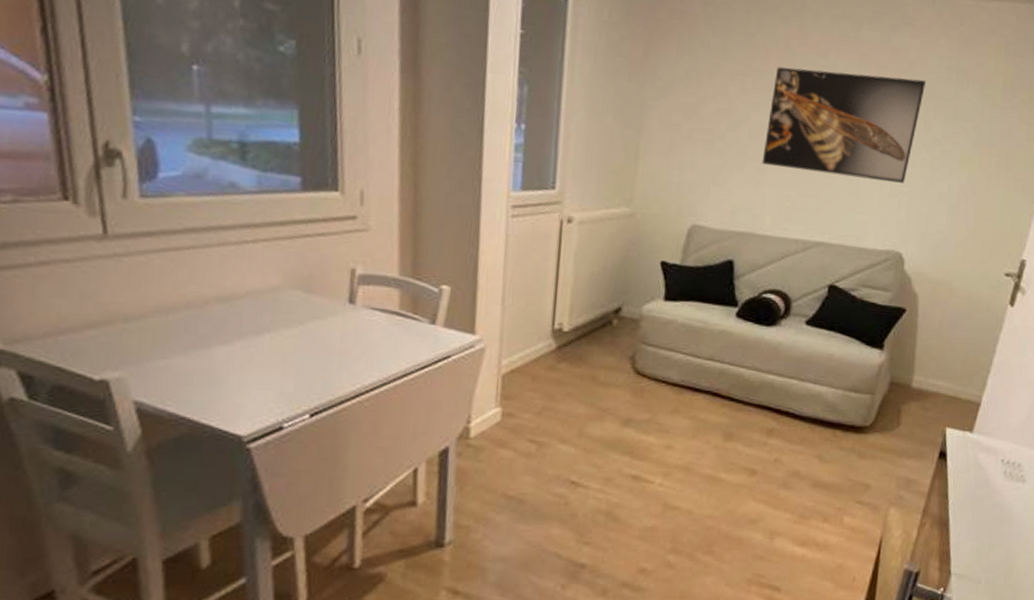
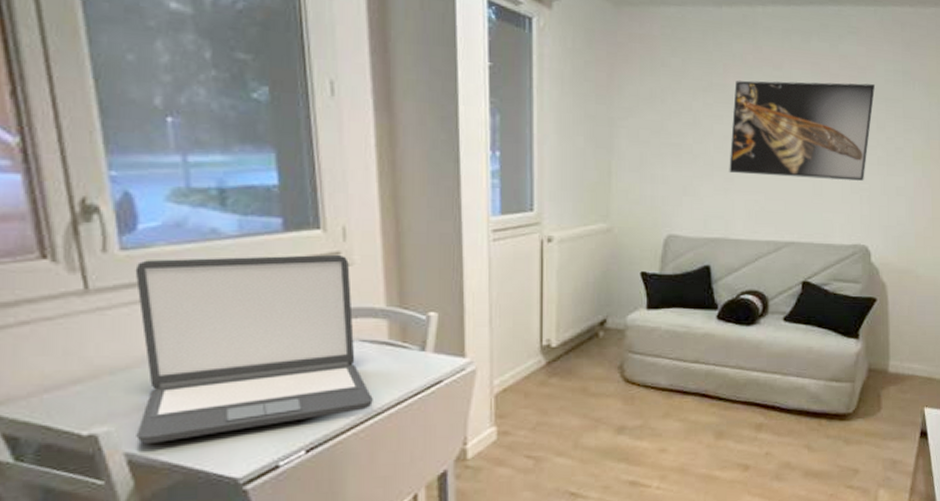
laptop: none [146,209,380,394] -> present [135,254,373,444]

